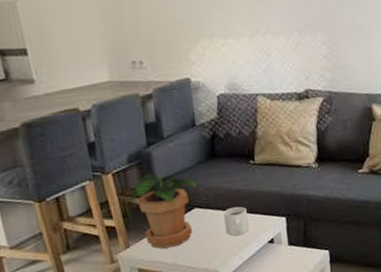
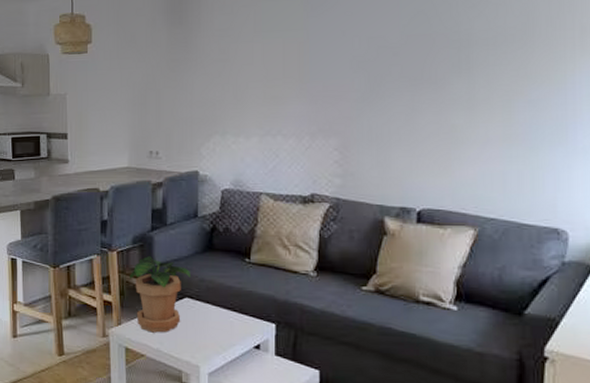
mug: present [224,207,249,236] -> none [213,304,236,334]

